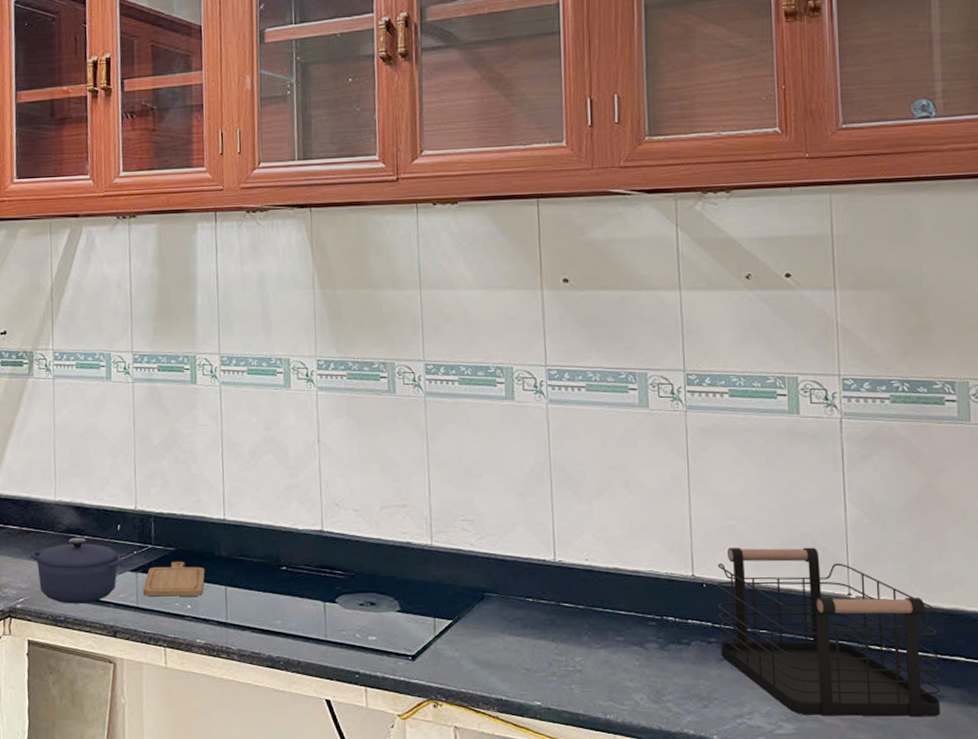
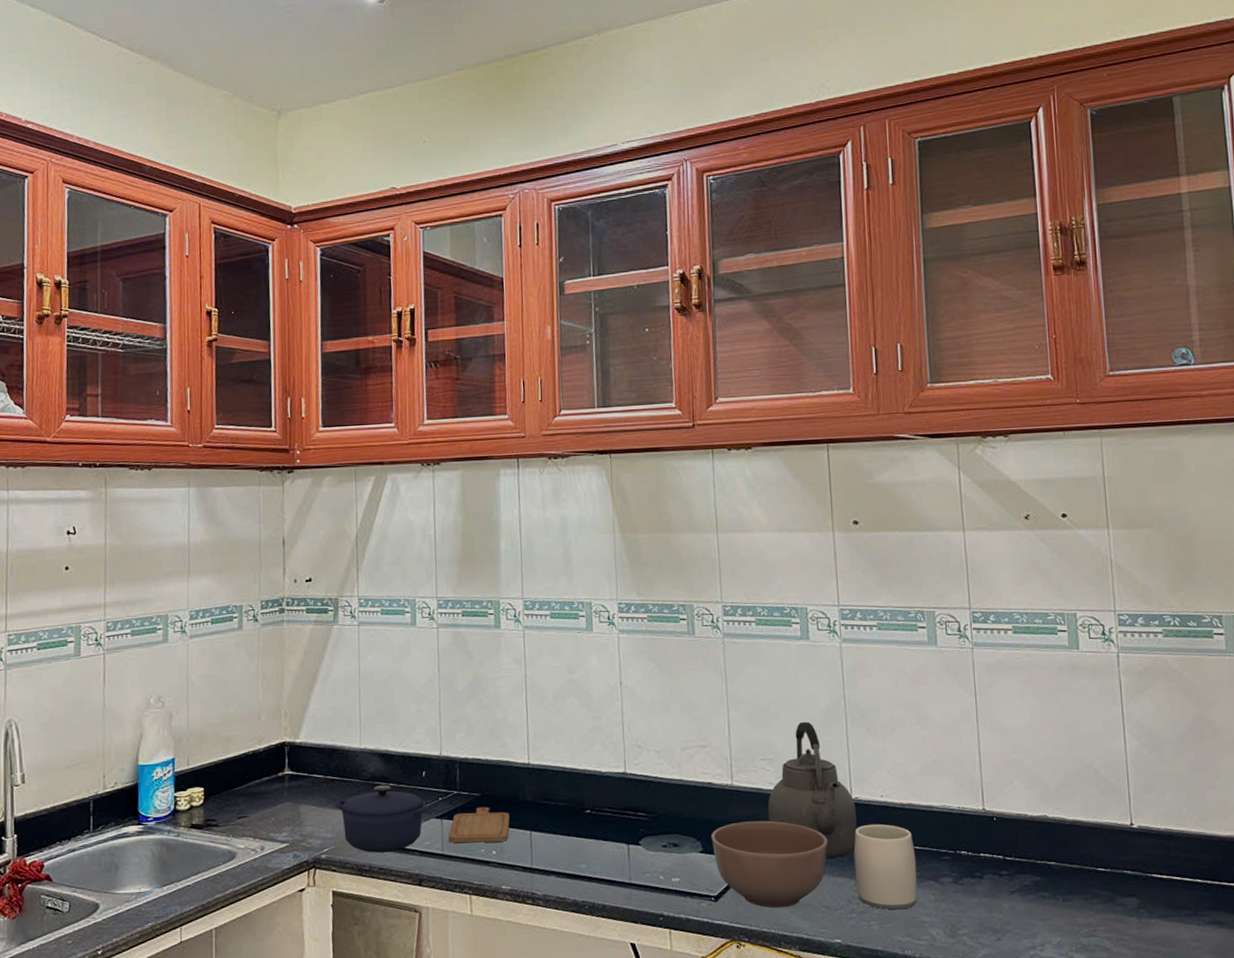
bowl: none [409,581,530,669] -> present [711,820,828,908]
kettle: none [468,483,560,621] -> present [767,721,857,859]
mug: none [556,587,622,674] -> present [853,824,918,910]
dish rack: present [717,547,941,717] -> none [1006,778,1221,946]

